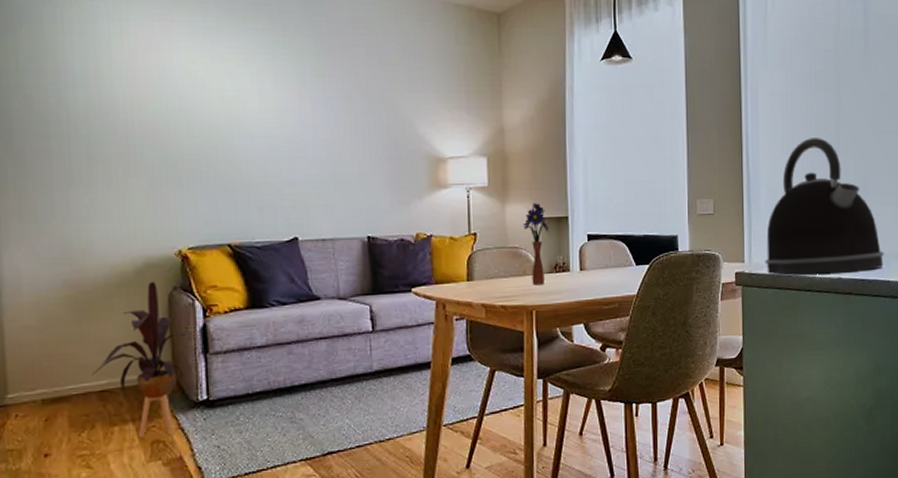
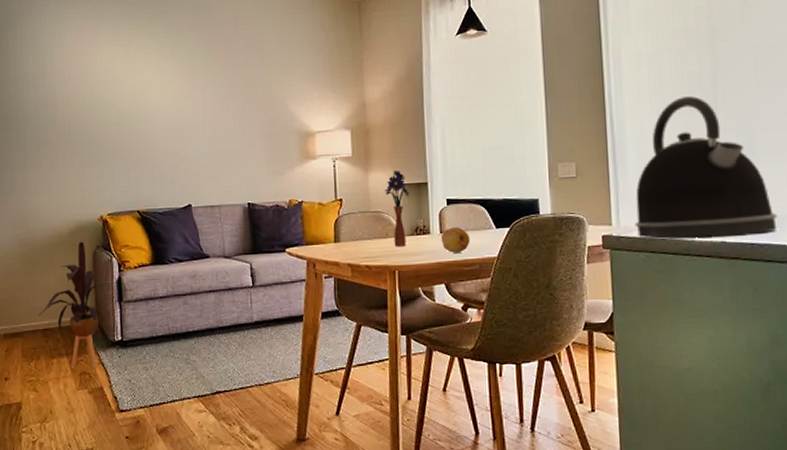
fruit: none [580,264,610,291] -> present [440,227,470,253]

